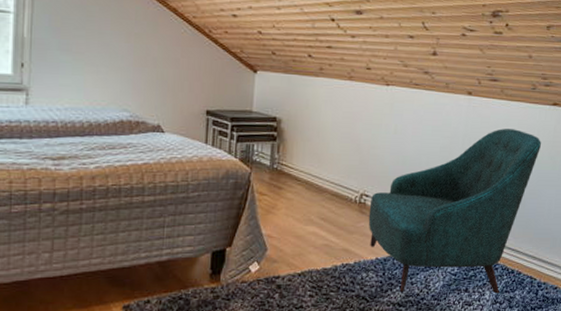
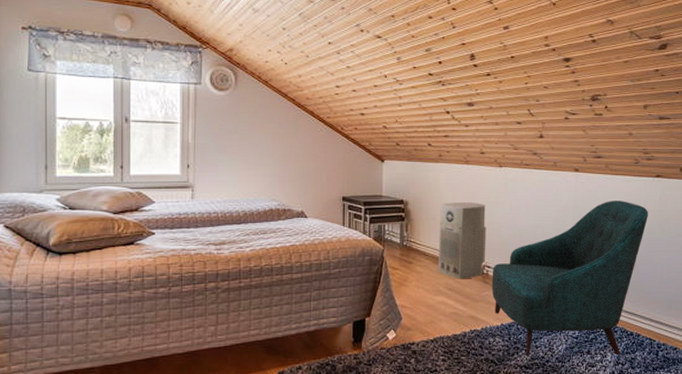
air purifier: none [310,122,368,208] -> present [437,202,486,279]

